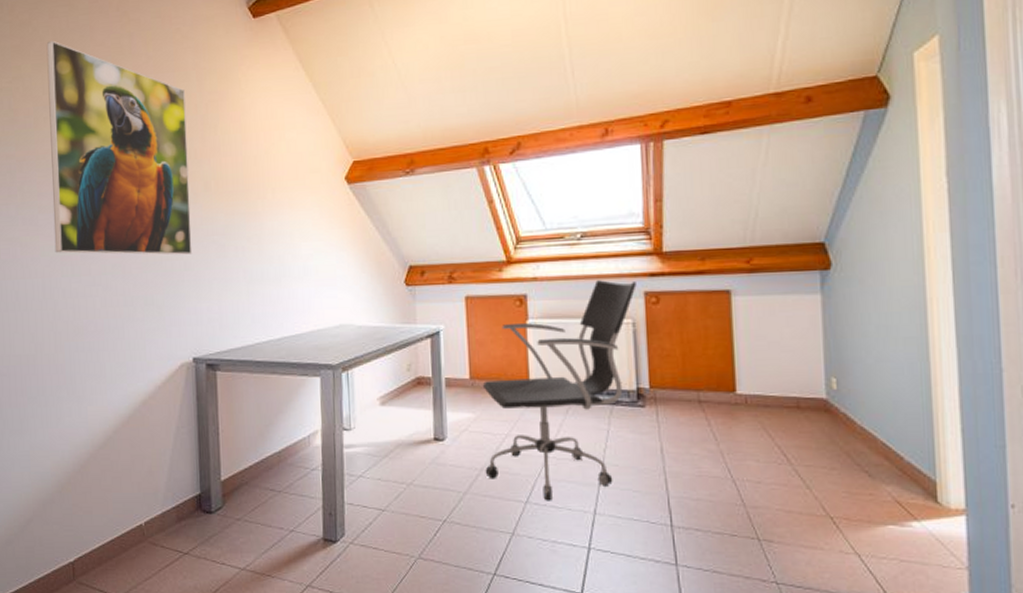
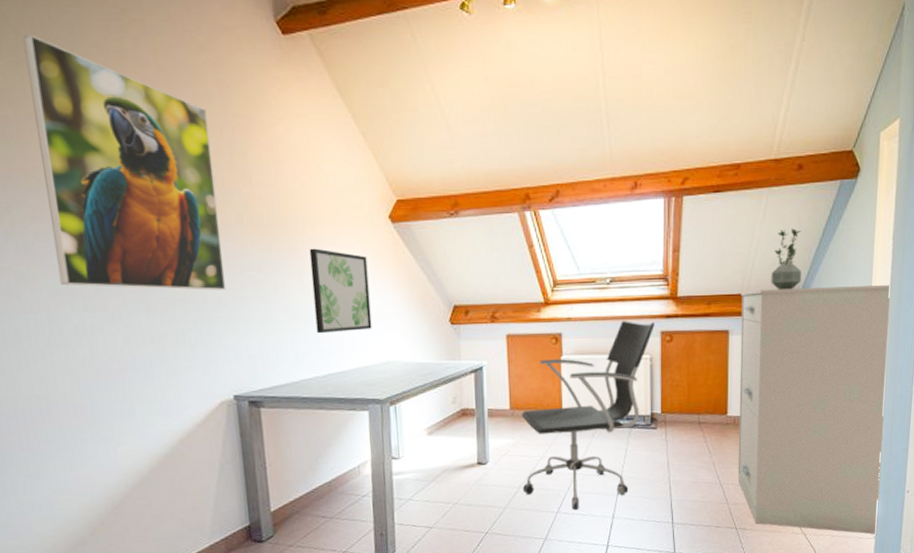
wall art: none [268,211,326,296] -> present [309,248,372,334]
filing cabinet: none [742,231,971,565] -> present [737,284,892,535]
potted plant: none [781,169,823,242] -> present [771,228,802,290]

